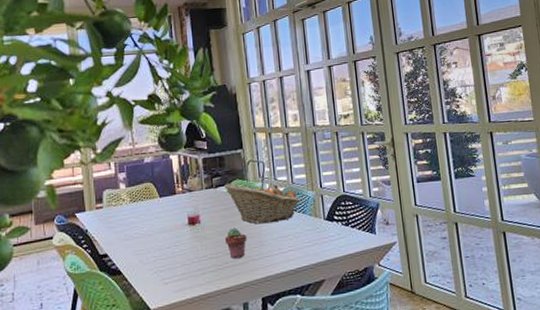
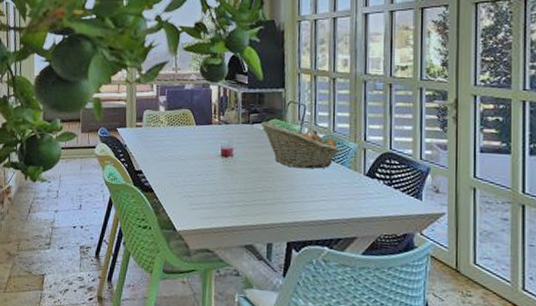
potted succulent: present [224,228,247,259] -> none [255,167,279,199]

